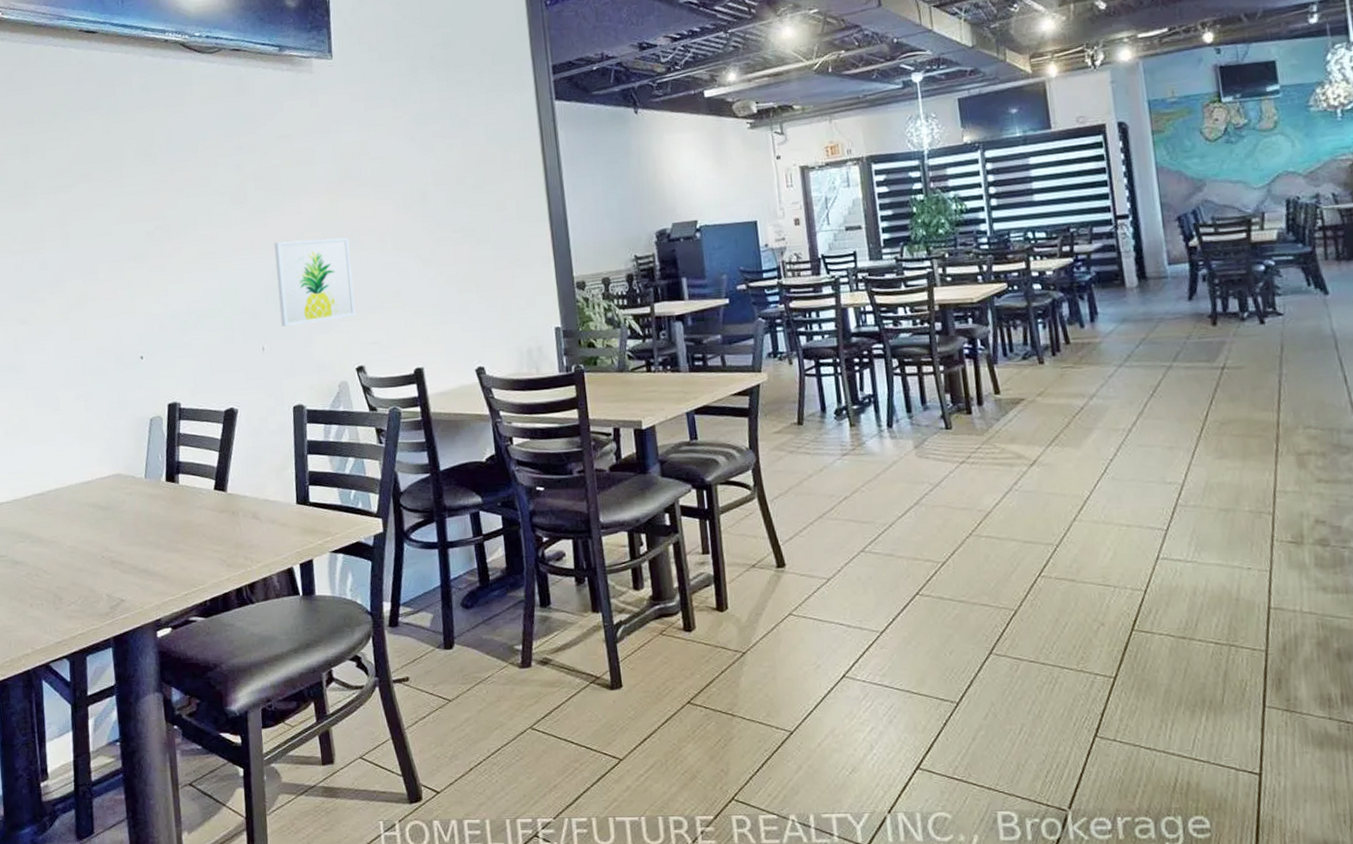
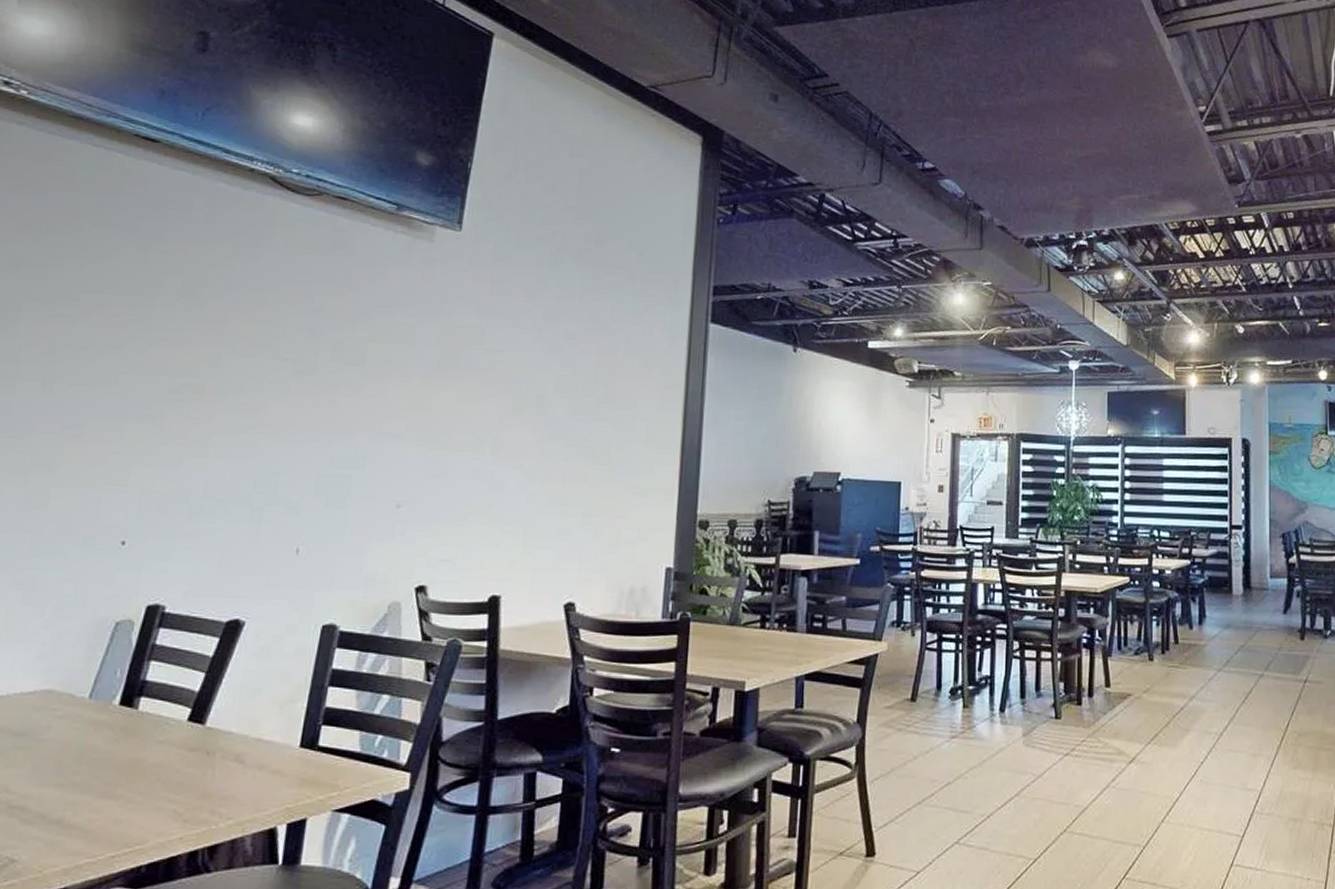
wall art: present [273,237,356,327] -> none [328,425,439,528]

